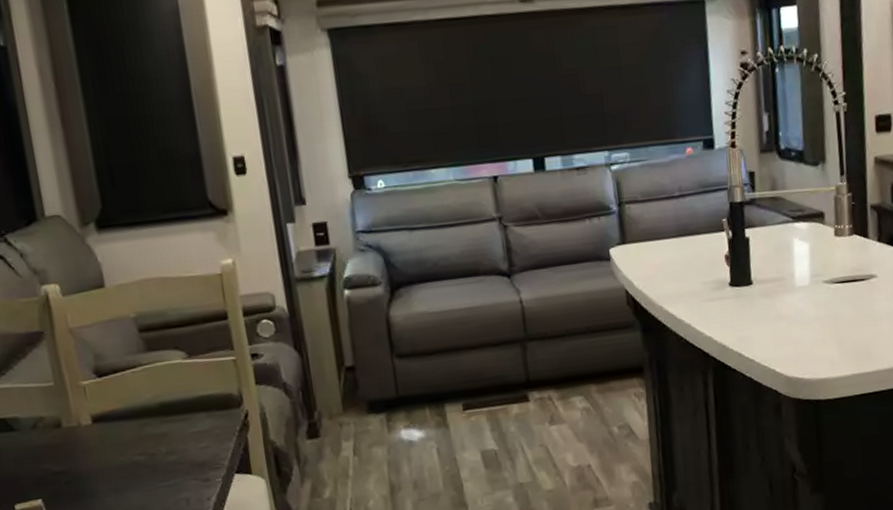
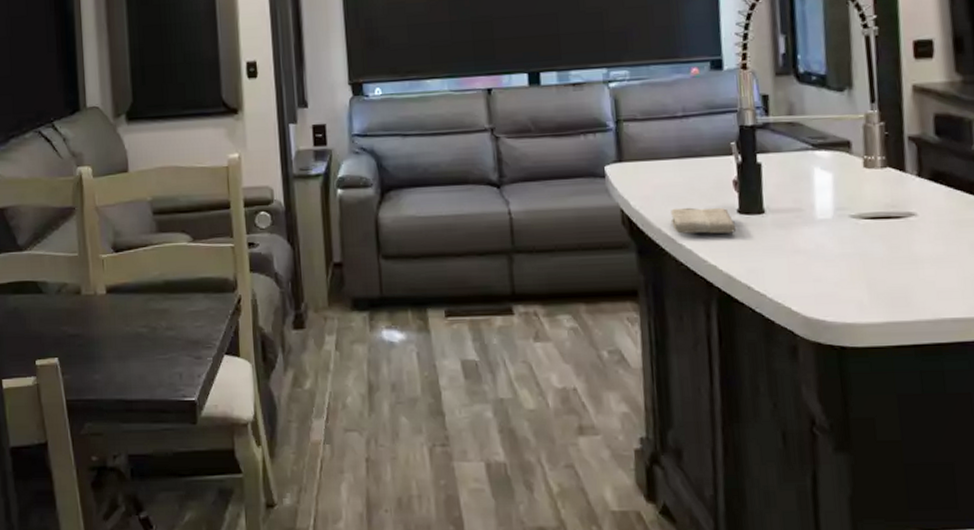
washcloth: none [671,281,729,310] -> present [671,207,737,234]

